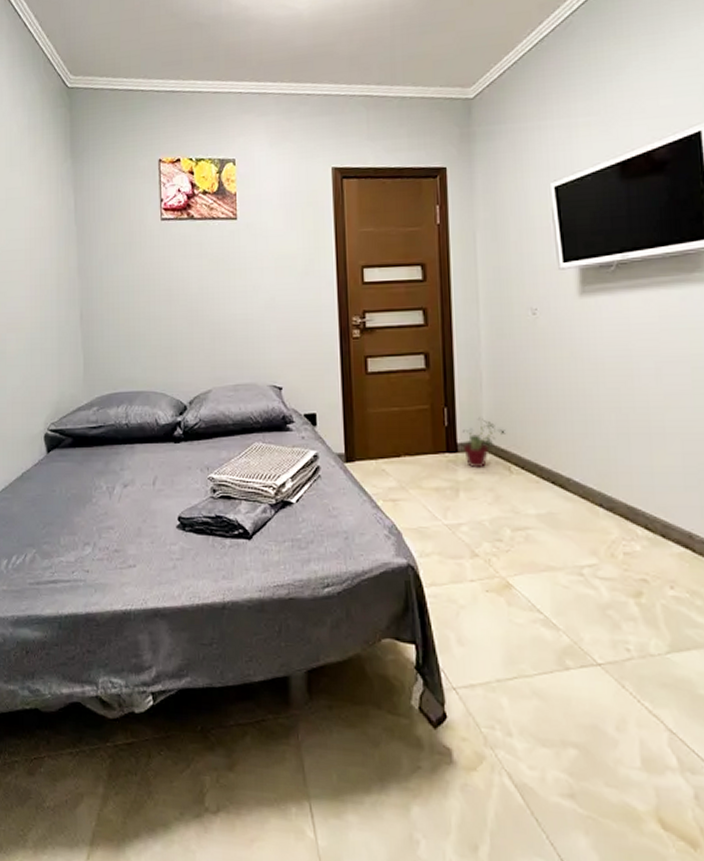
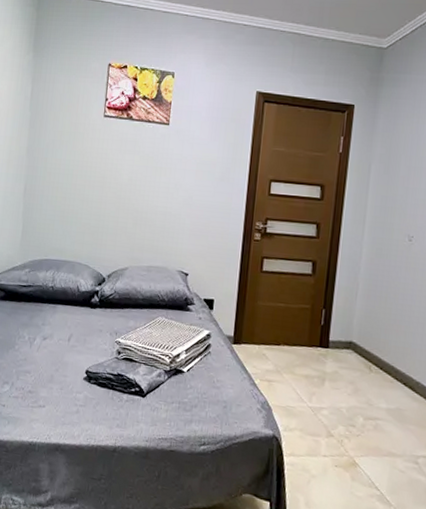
potted plant: present [463,417,505,469] -> none [334,321,371,364]

